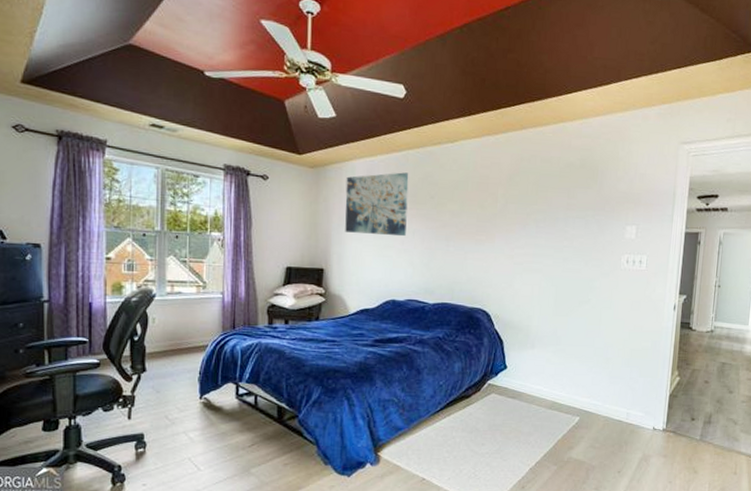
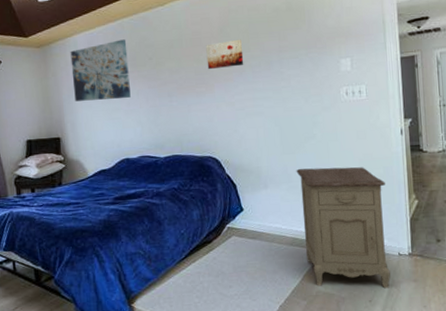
wall art: none [491,190,531,219] -> present [206,39,244,70]
nightstand: none [563,332,651,461] -> present [296,167,391,289]

